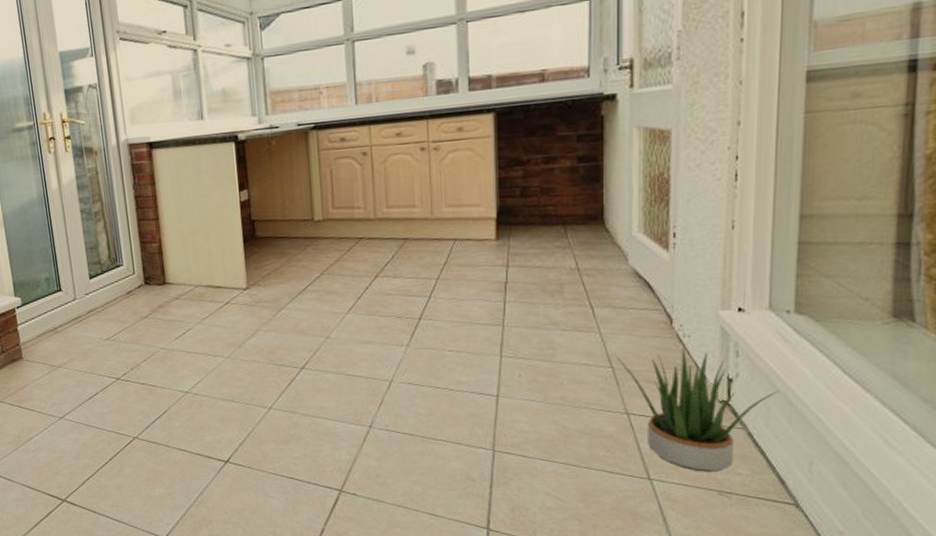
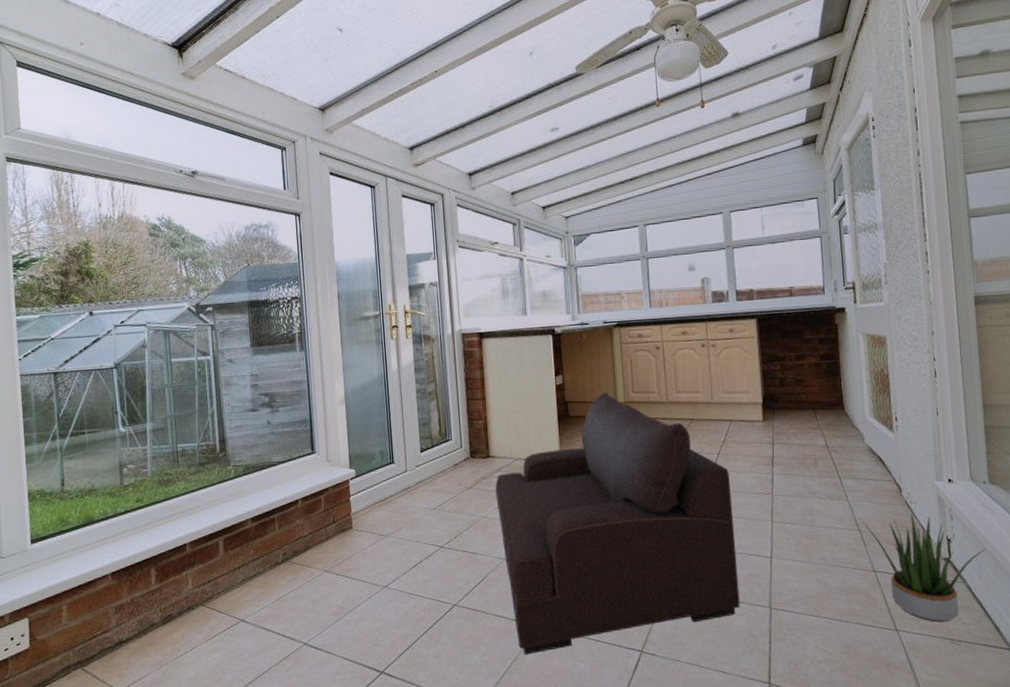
armchair: none [173,208,457,489] -> present [495,392,740,655]

